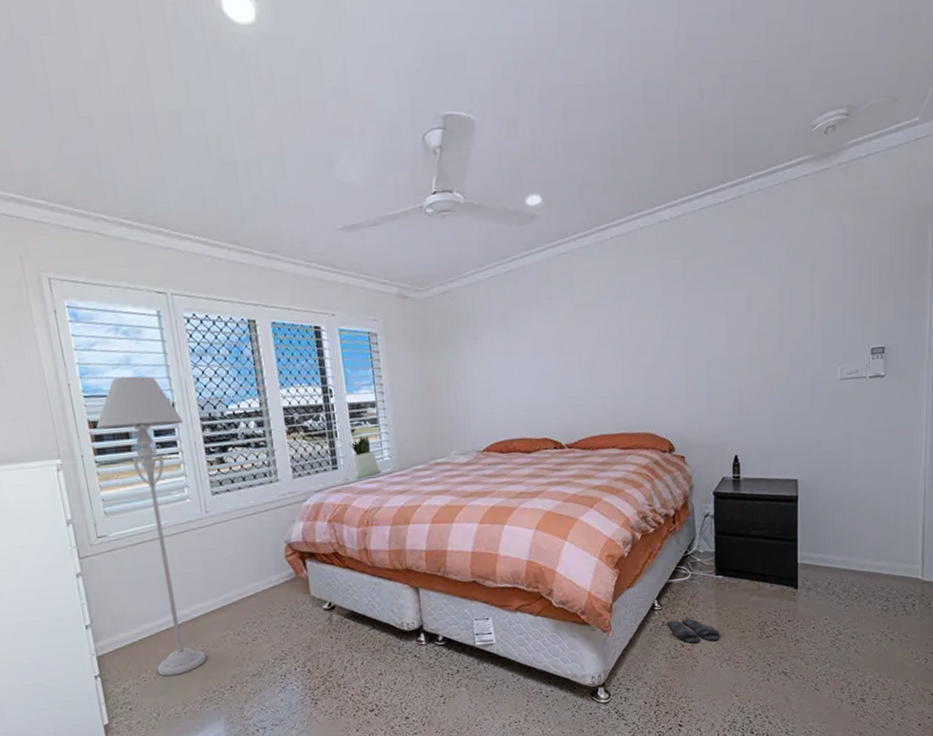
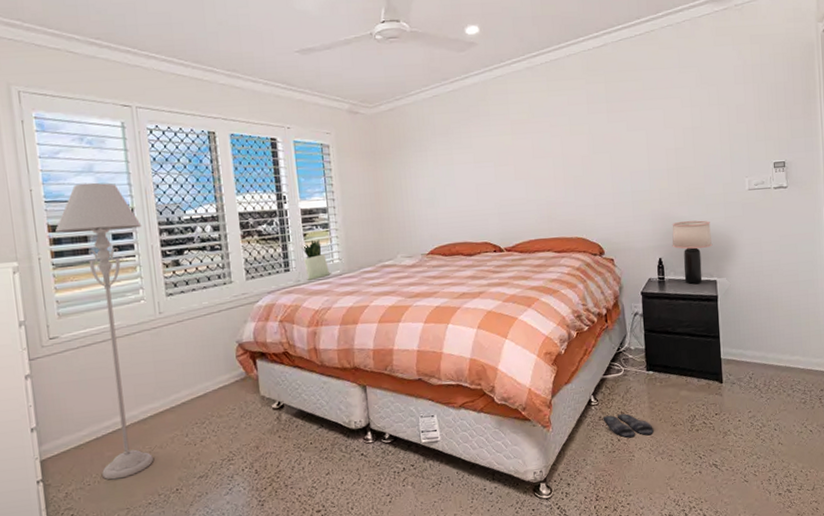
table lamp: none [750,413,796,484] -> present [672,220,713,285]

